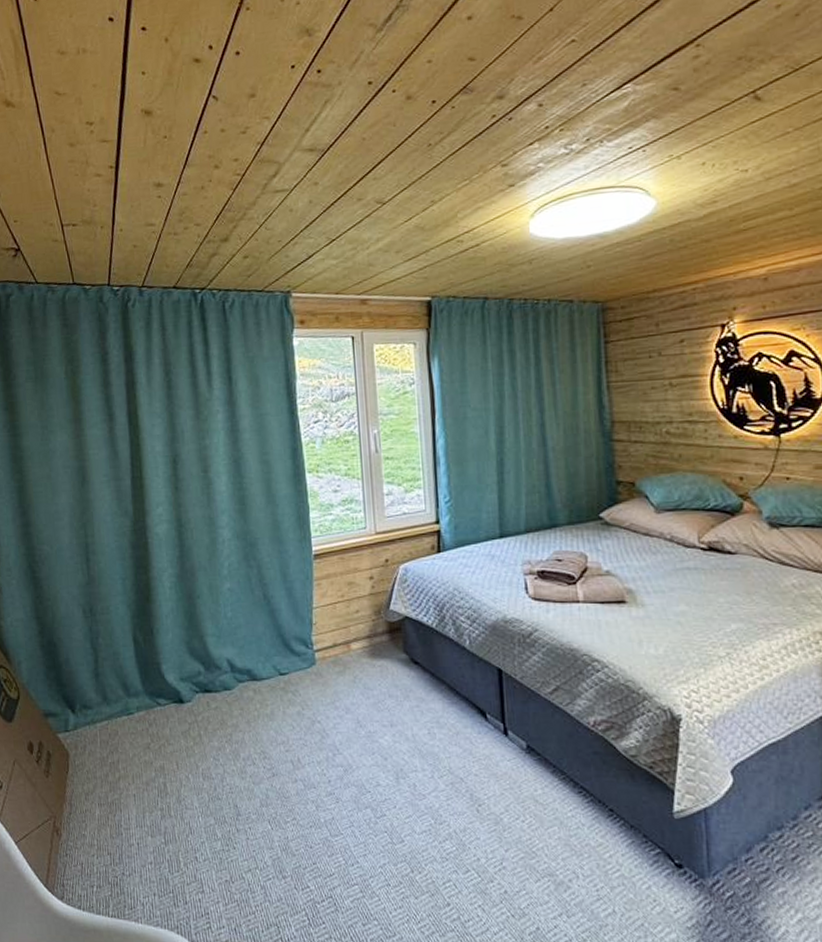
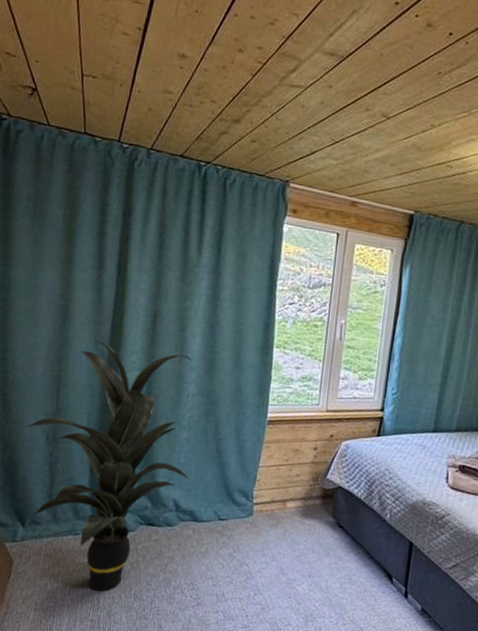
indoor plant: none [61,498,241,775] -> present [27,341,192,592]

